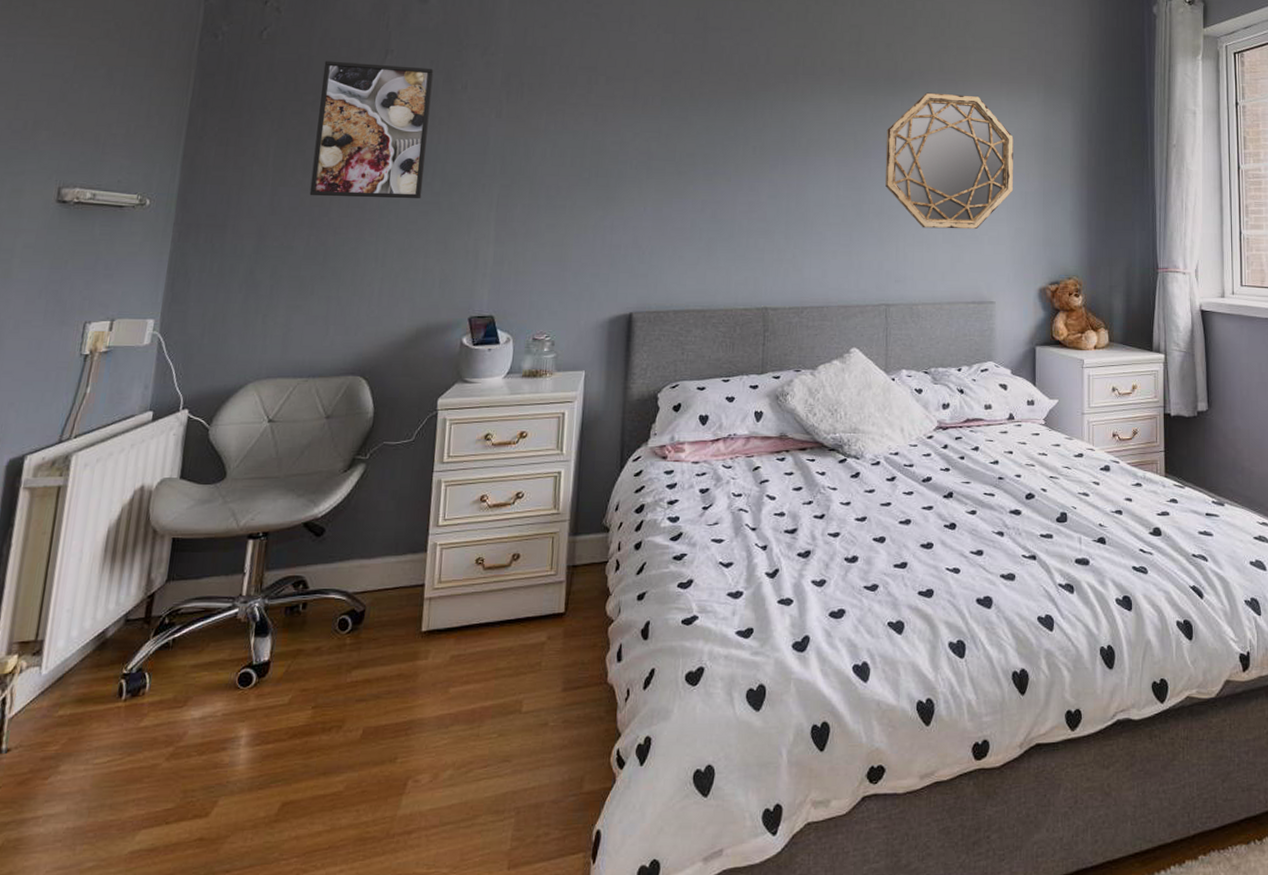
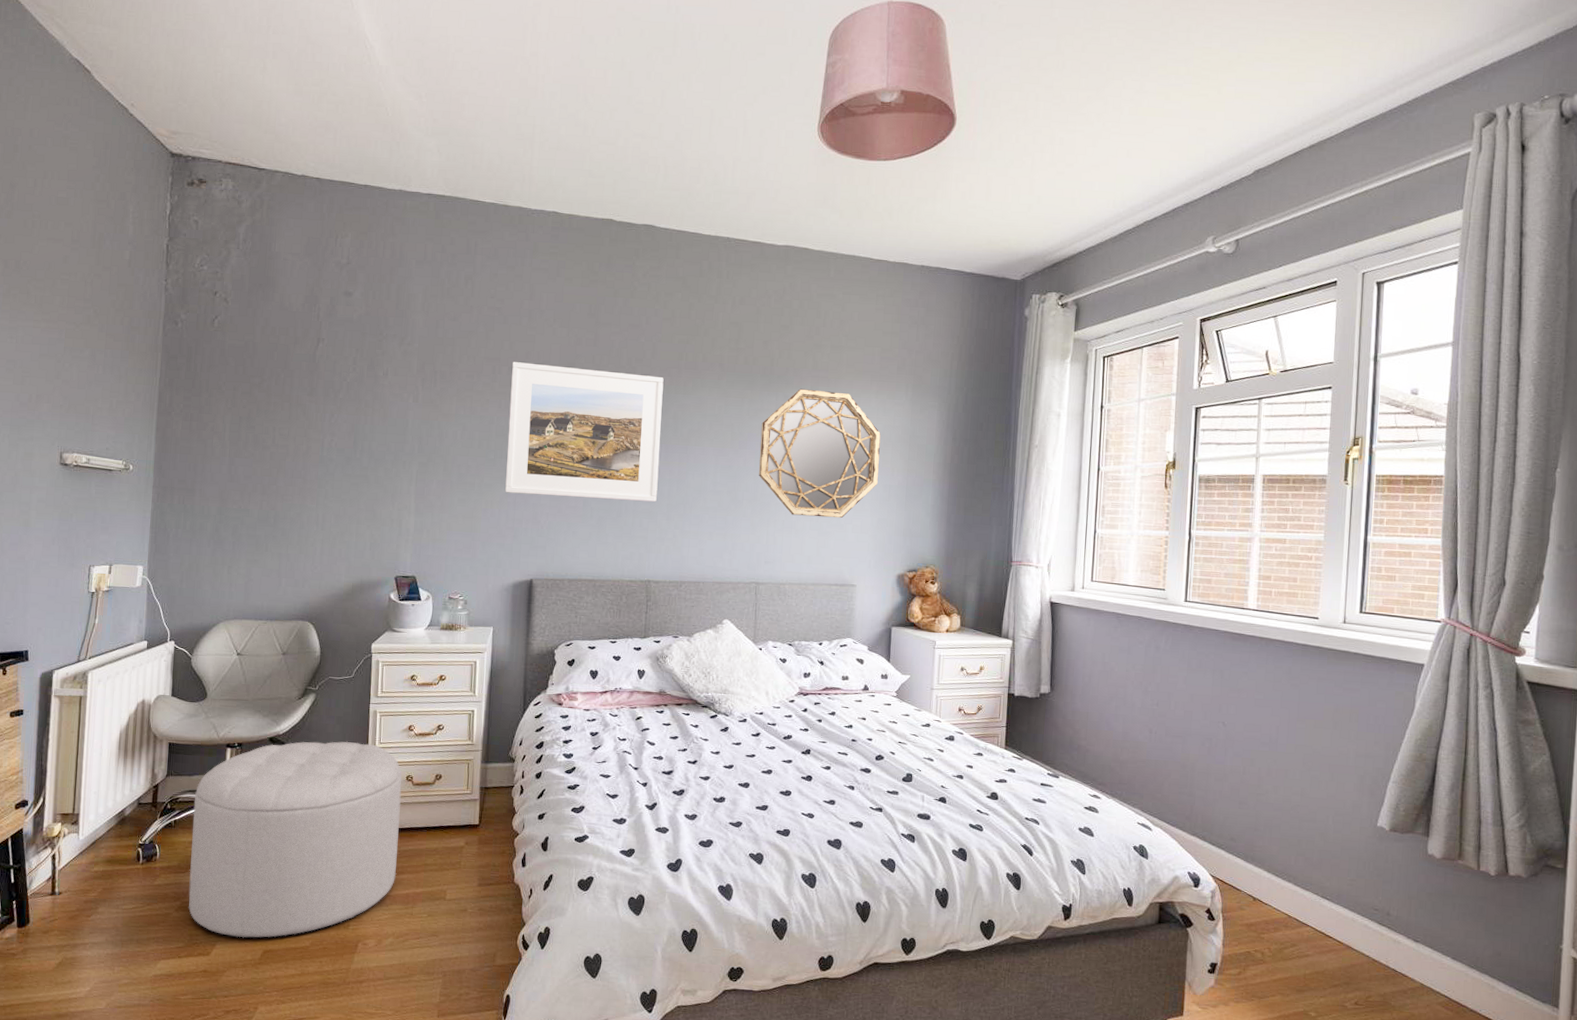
ottoman: none [184,520,471,789] -> present [188,741,402,938]
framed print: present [309,61,434,199] -> none [260,347,359,473]
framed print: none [601,71,780,219] -> present [505,362,664,502]

